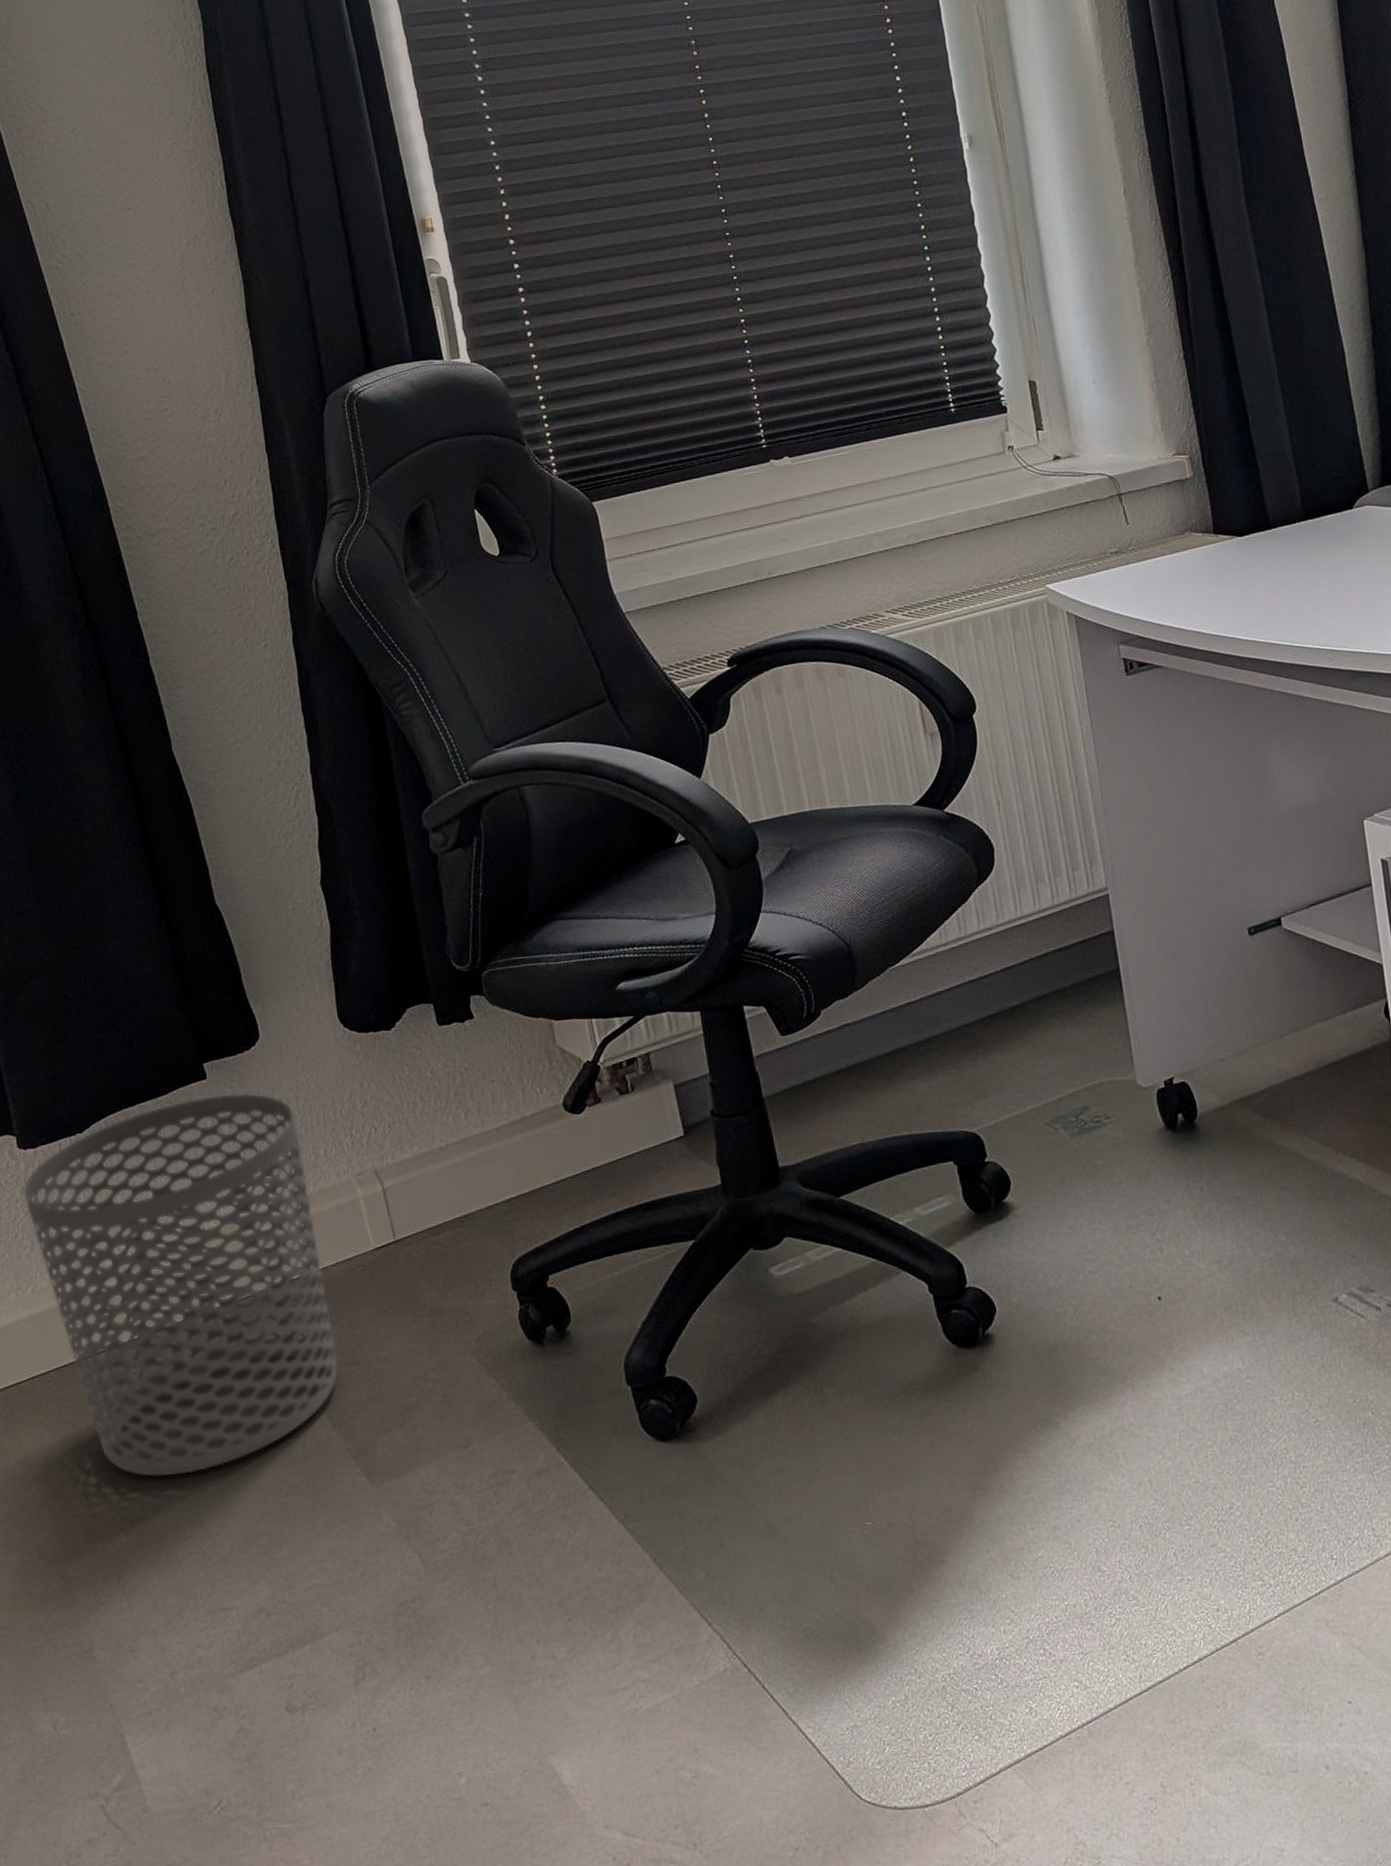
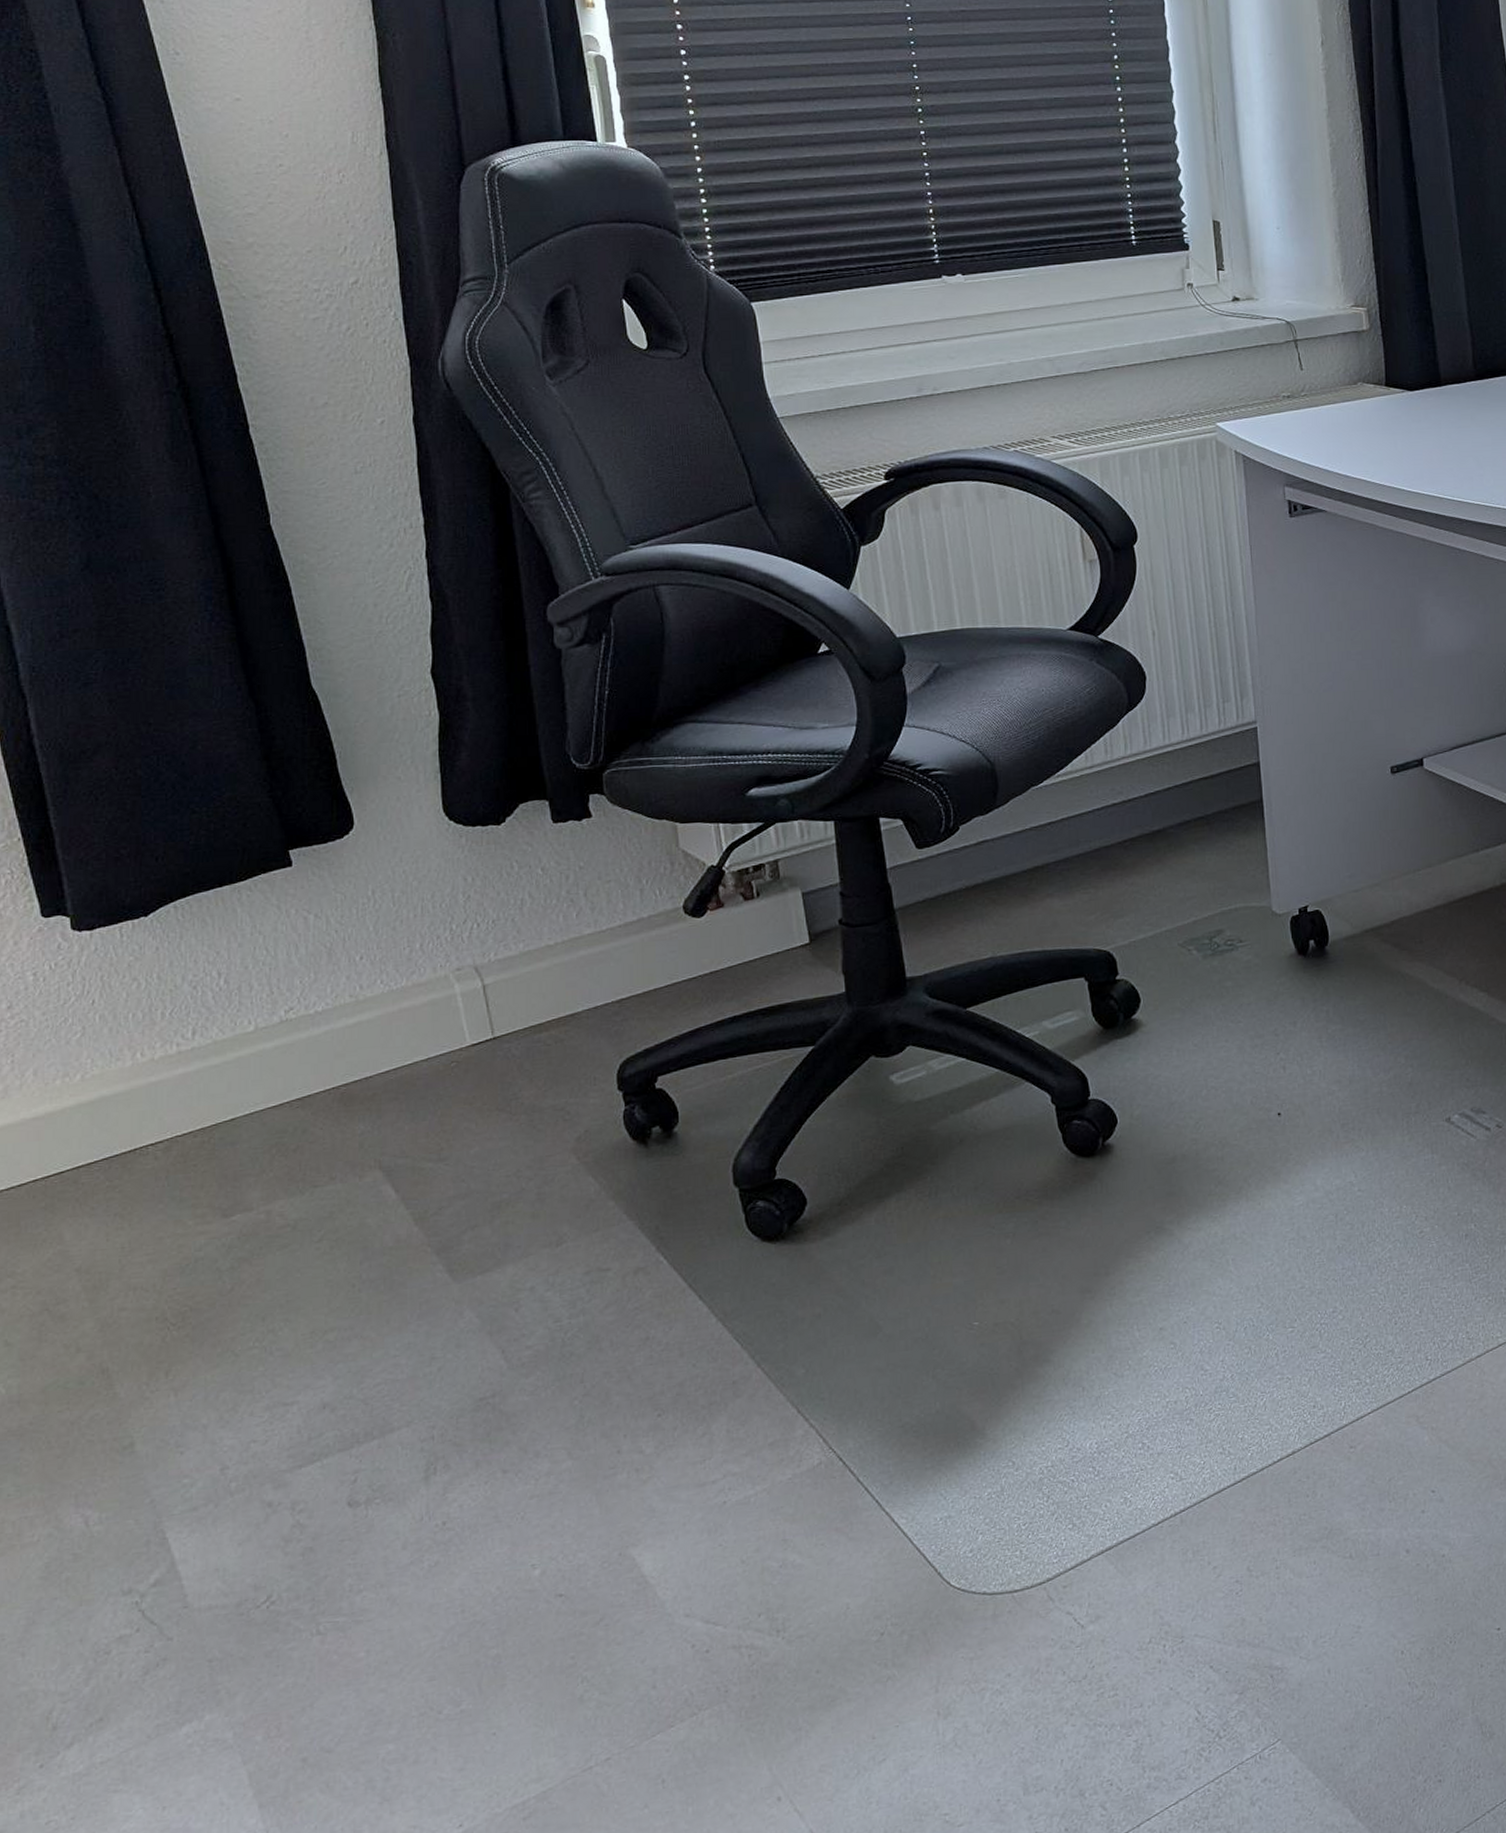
waste bin: present [23,1093,338,1478] -> none [75,882,423,1271]

